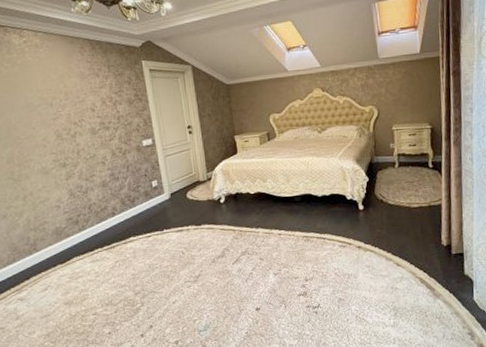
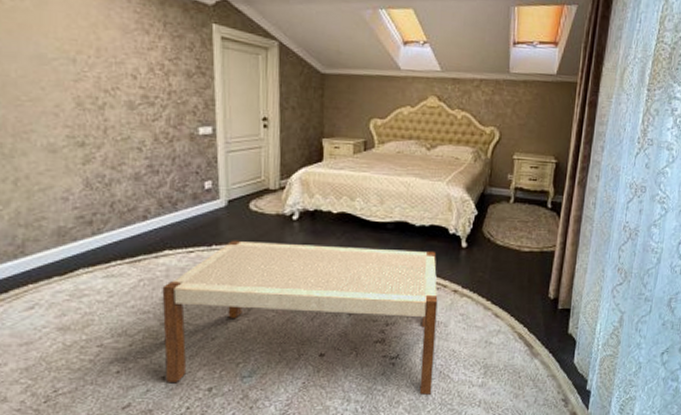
bench: none [132,215,352,339] -> present [162,240,438,395]

